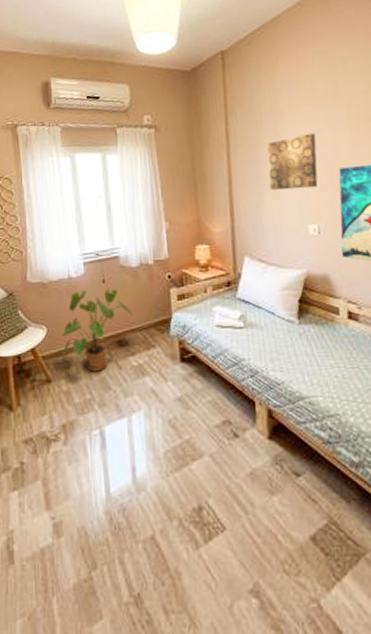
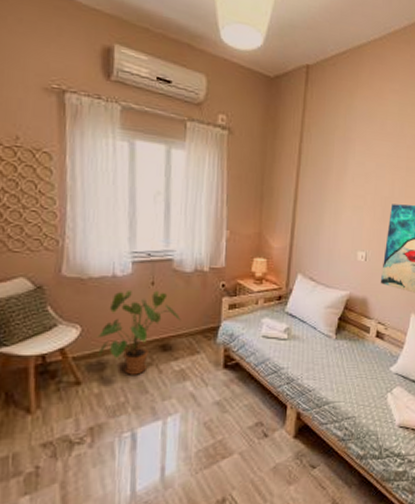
wall art: present [267,133,319,190] -> none [330,166,378,218]

